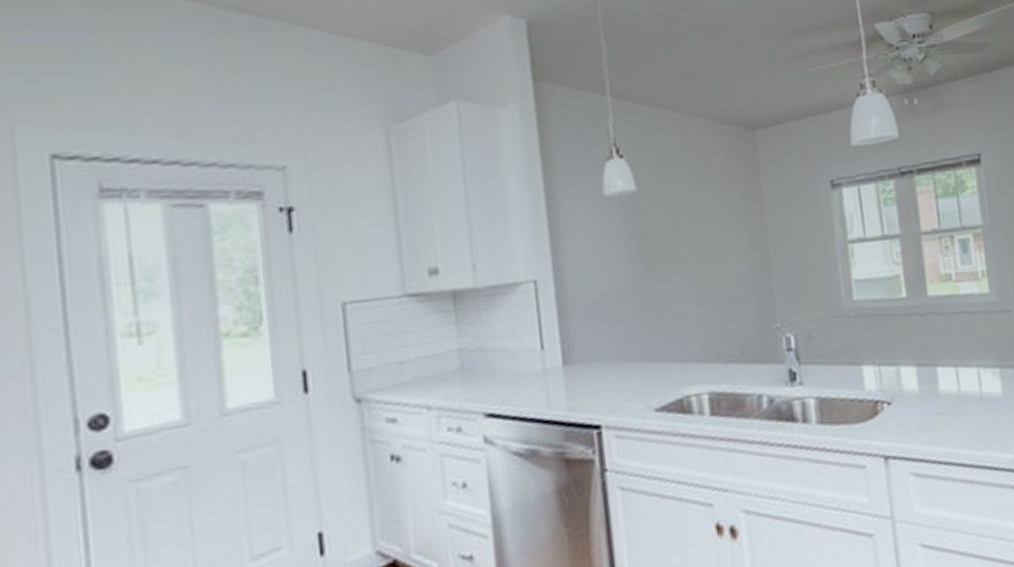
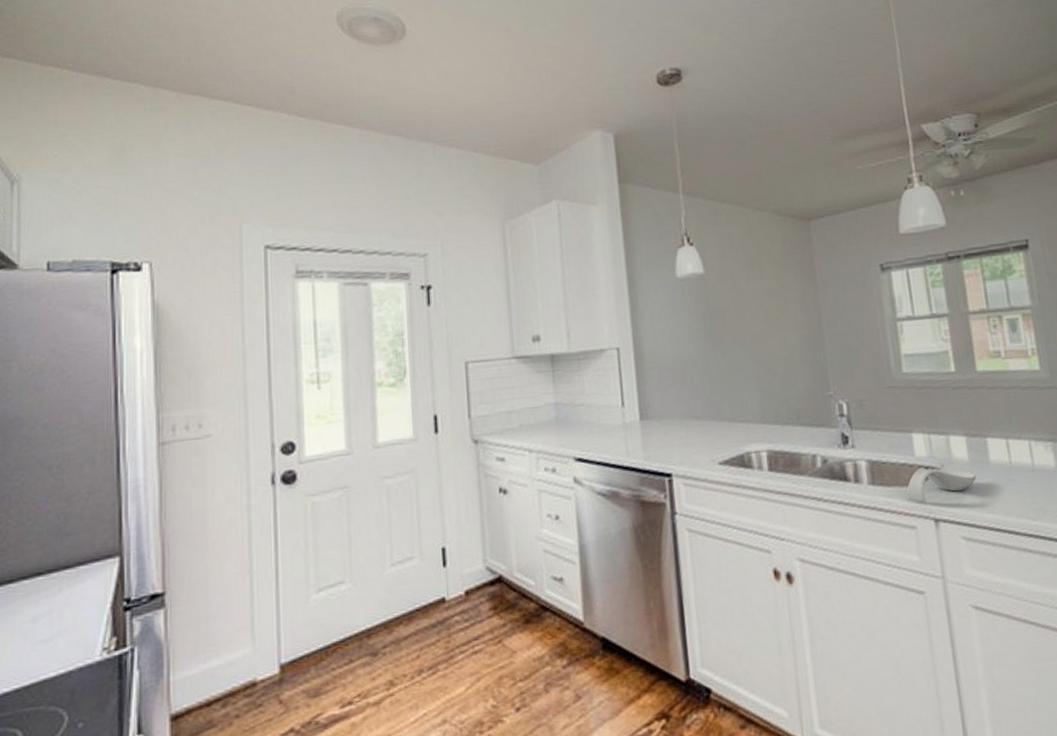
spoon rest: none [856,402,927,440] -> present [906,468,977,503]

